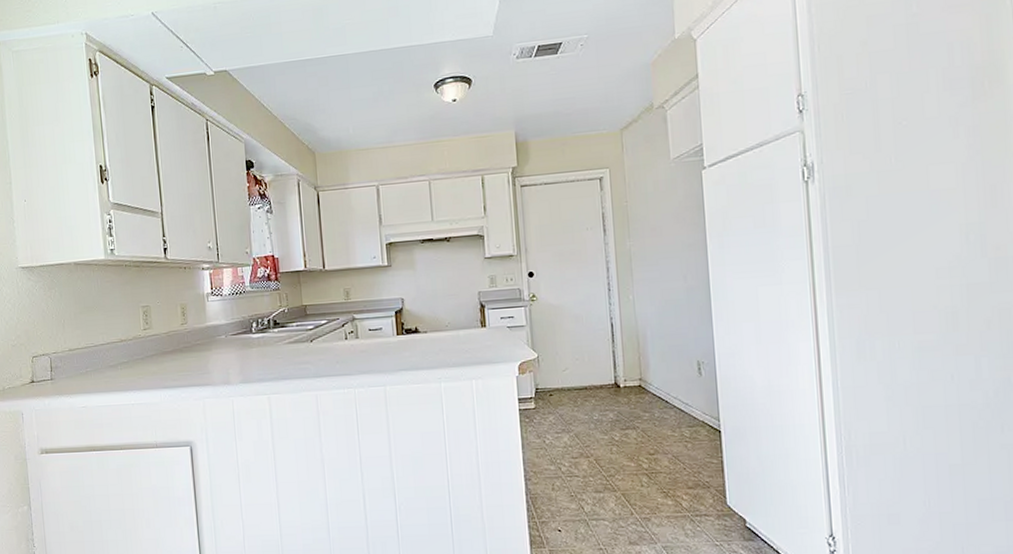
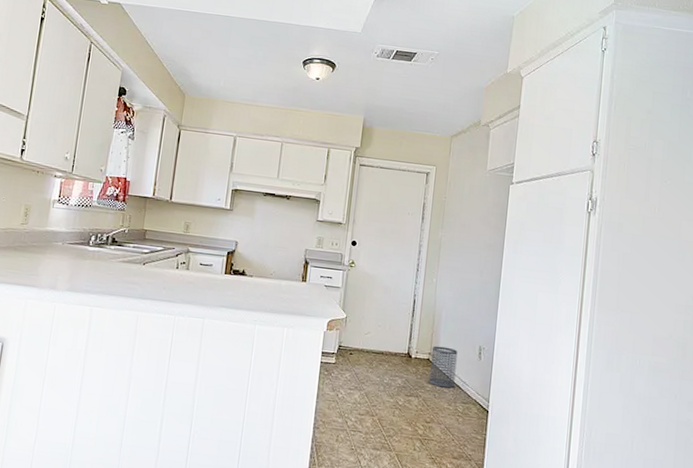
wastebasket: none [641,368,675,414] -> present [428,345,458,388]

